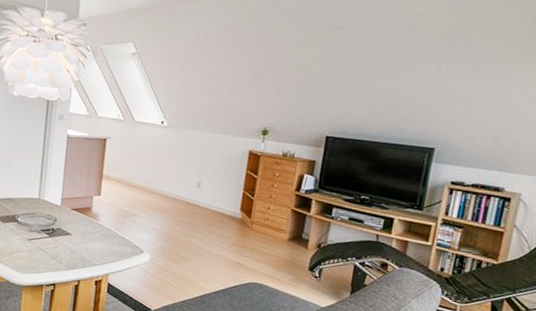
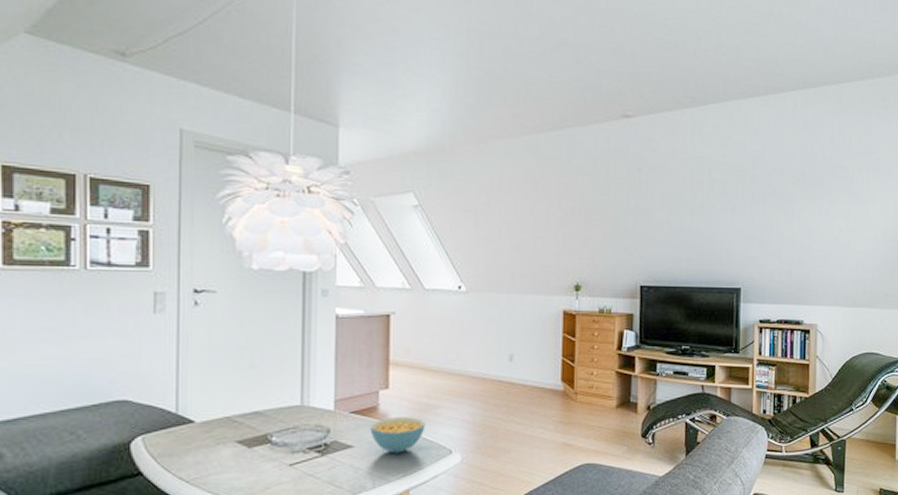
cereal bowl: none [84,217,125,246] -> present [370,417,426,454]

